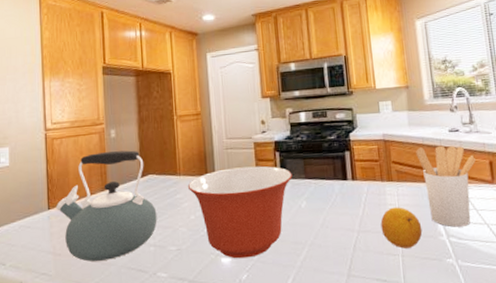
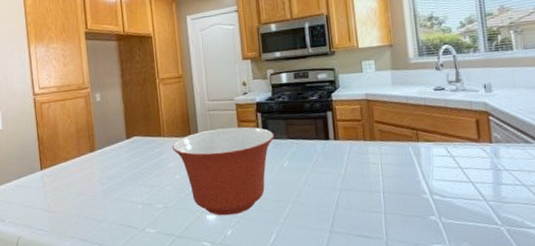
kettle: present [55,150,157,262] -> none [47,113,144,218]
fruit: present [380,207,423,249] -> none [363,166,406,206]
utensil holder: present [416,145,477,227] -> none [399,104,462,185]

